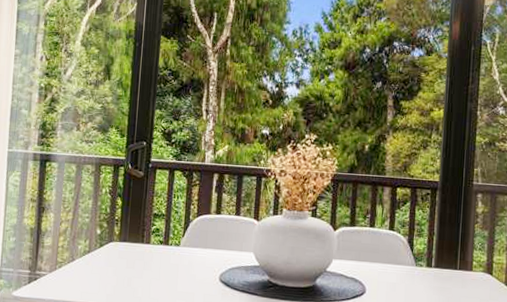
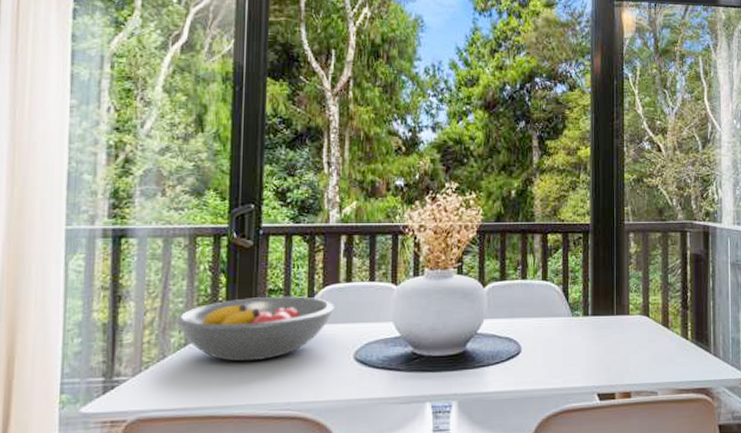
fruit bowl: none [82,219,206,272] -> present [175,296,335,362]

